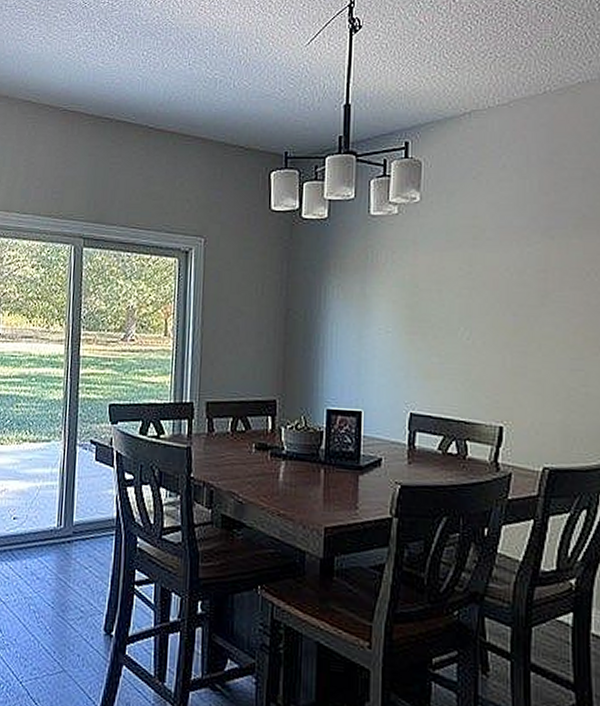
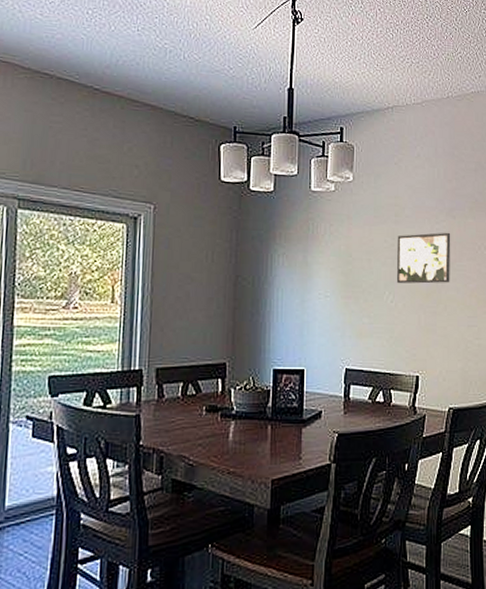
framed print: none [474,256,548,318] -> present [396,232,451,284]

